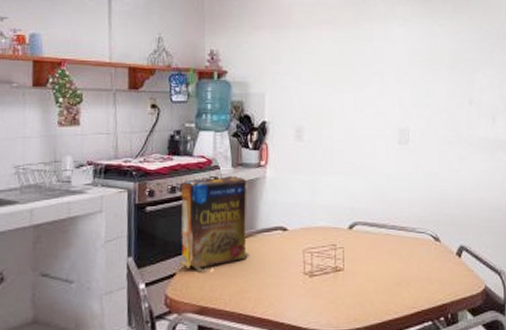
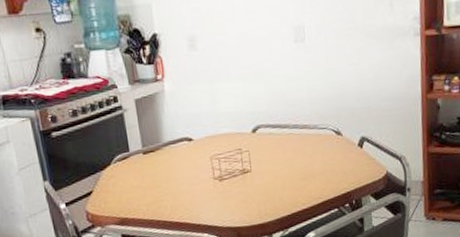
cereal box: present [180,176,251,273] -> none [81,93,161,188]

